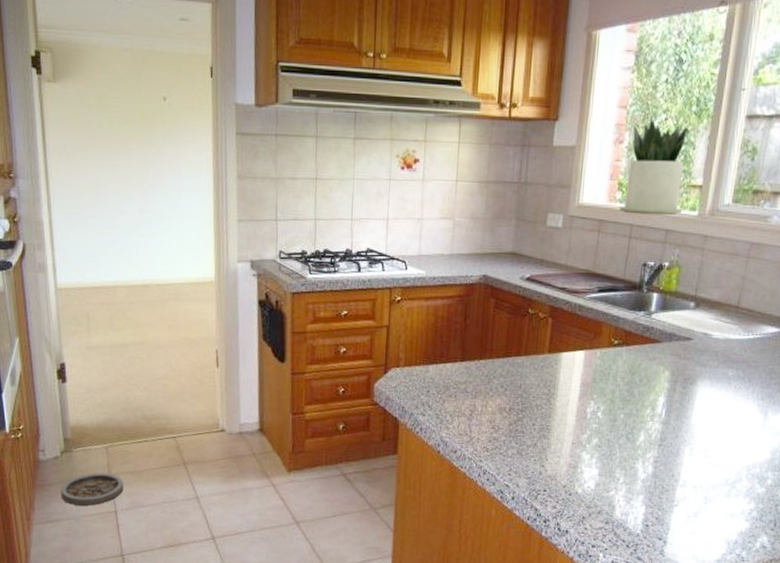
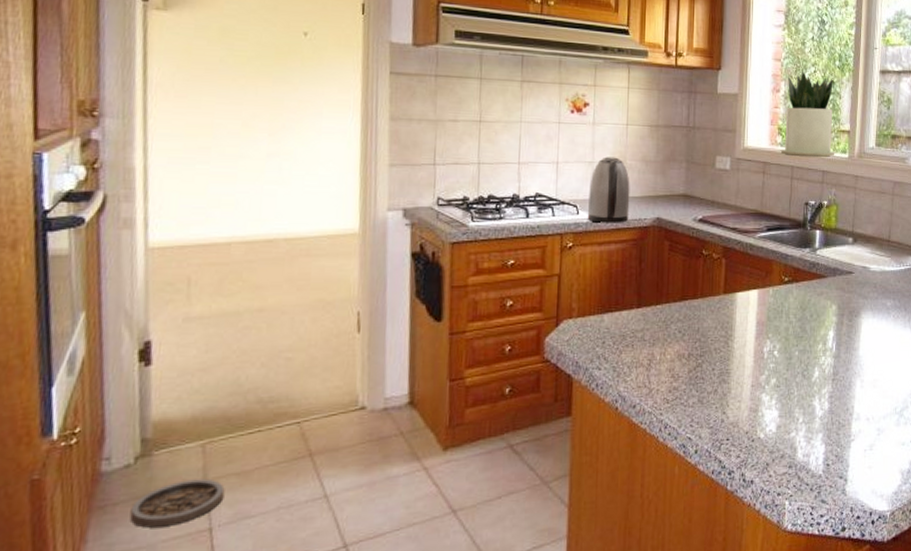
kettle: none [415,213,458,280] -> present [587,157,630,223]

